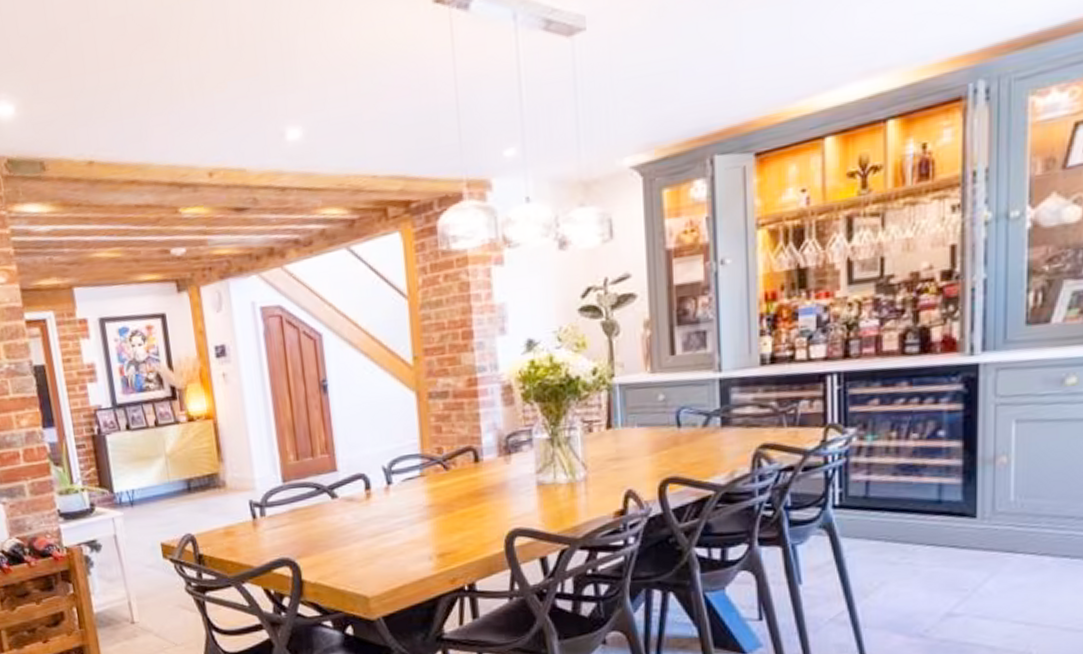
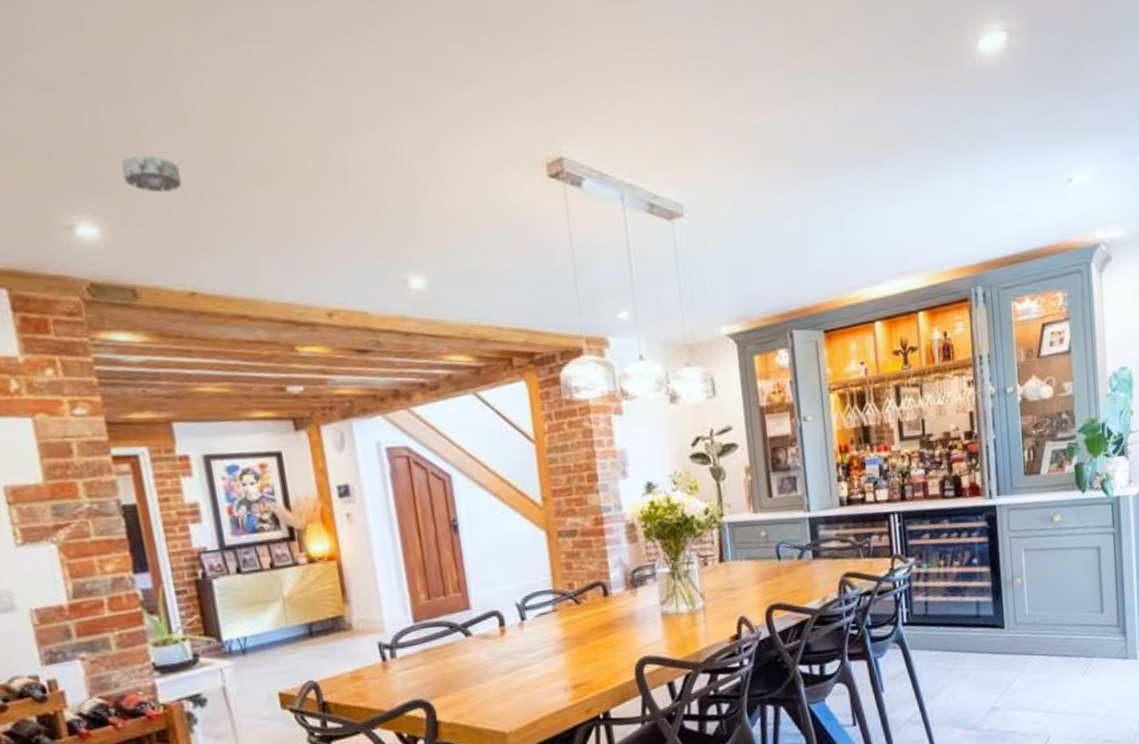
smoke detector: none [31,29,81,66] -> present [121,154,182,192]

